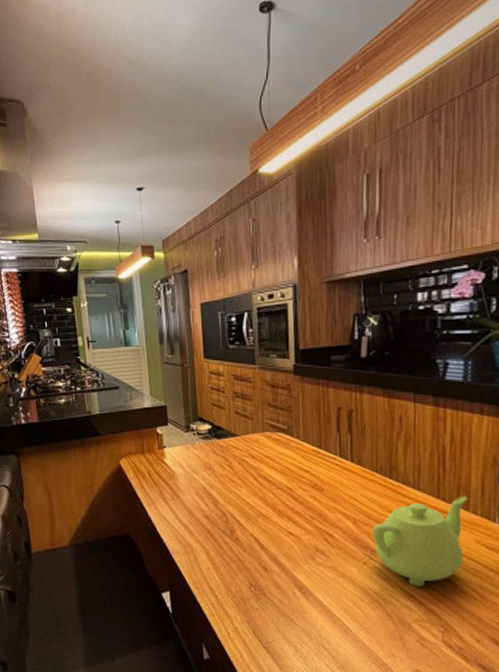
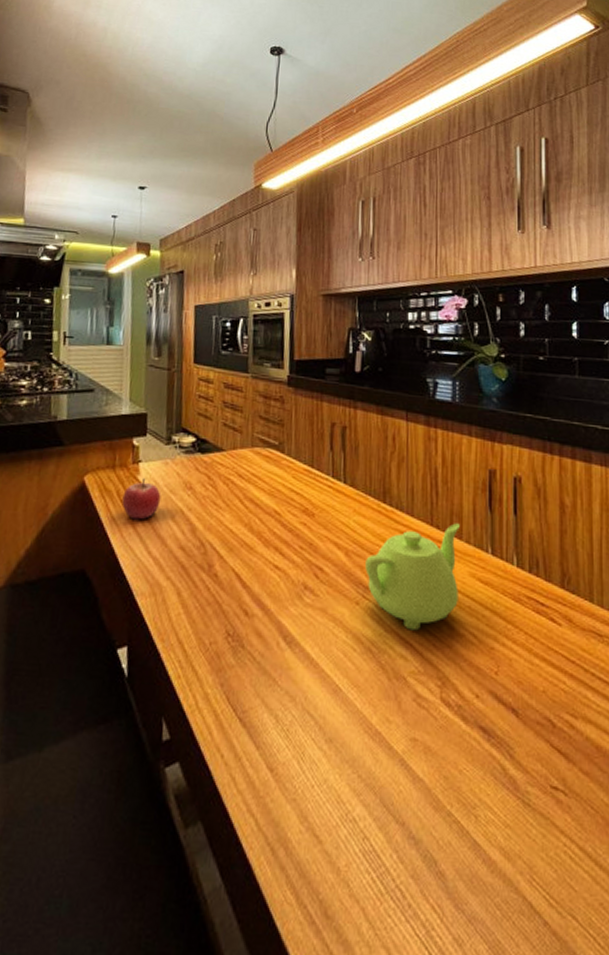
fruit: none [153,460,186,495] -> present [121,477,161,520]

